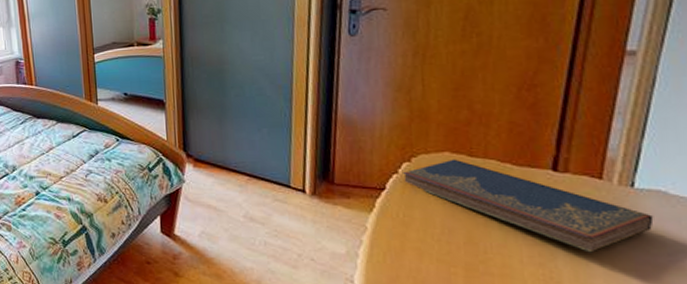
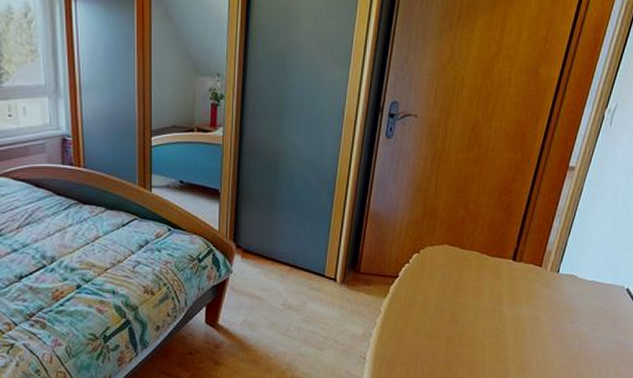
hardcover book: present [403,159,654,253] -> none [413,250,567,324]

